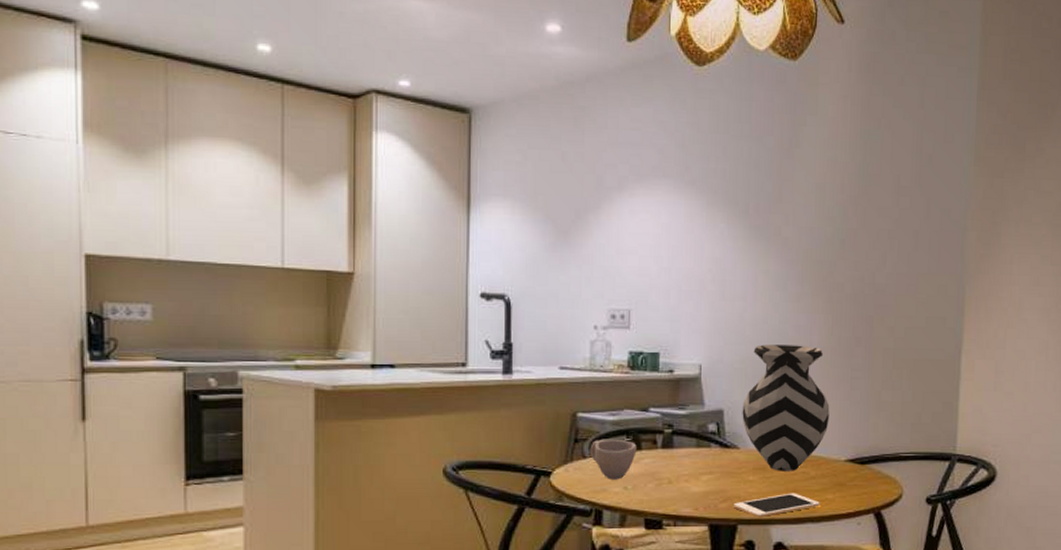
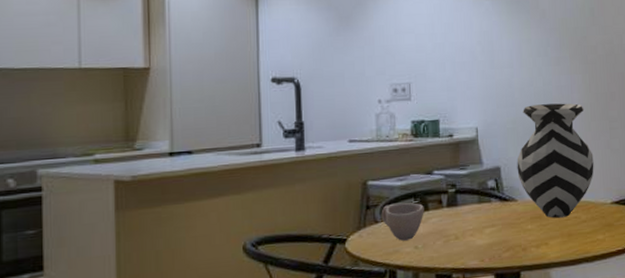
cell phone: present [734,493,820,517] -> none [516,236,592,262]

